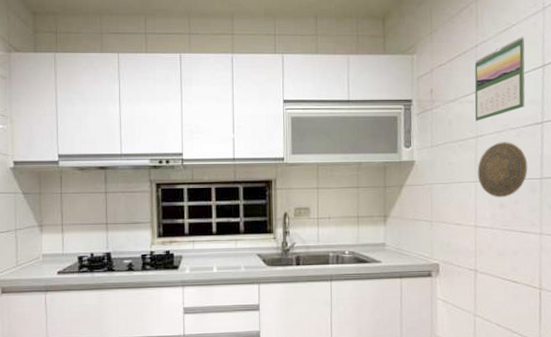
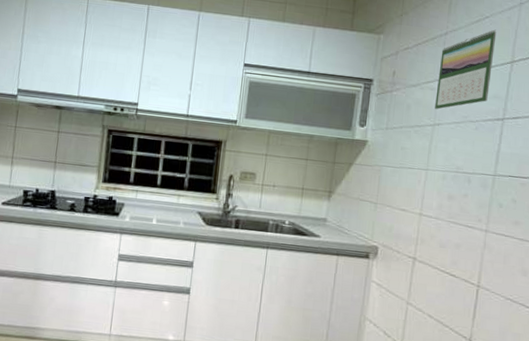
decorative plate: present [477,141,528,198] -> none [429,132,483,190]

